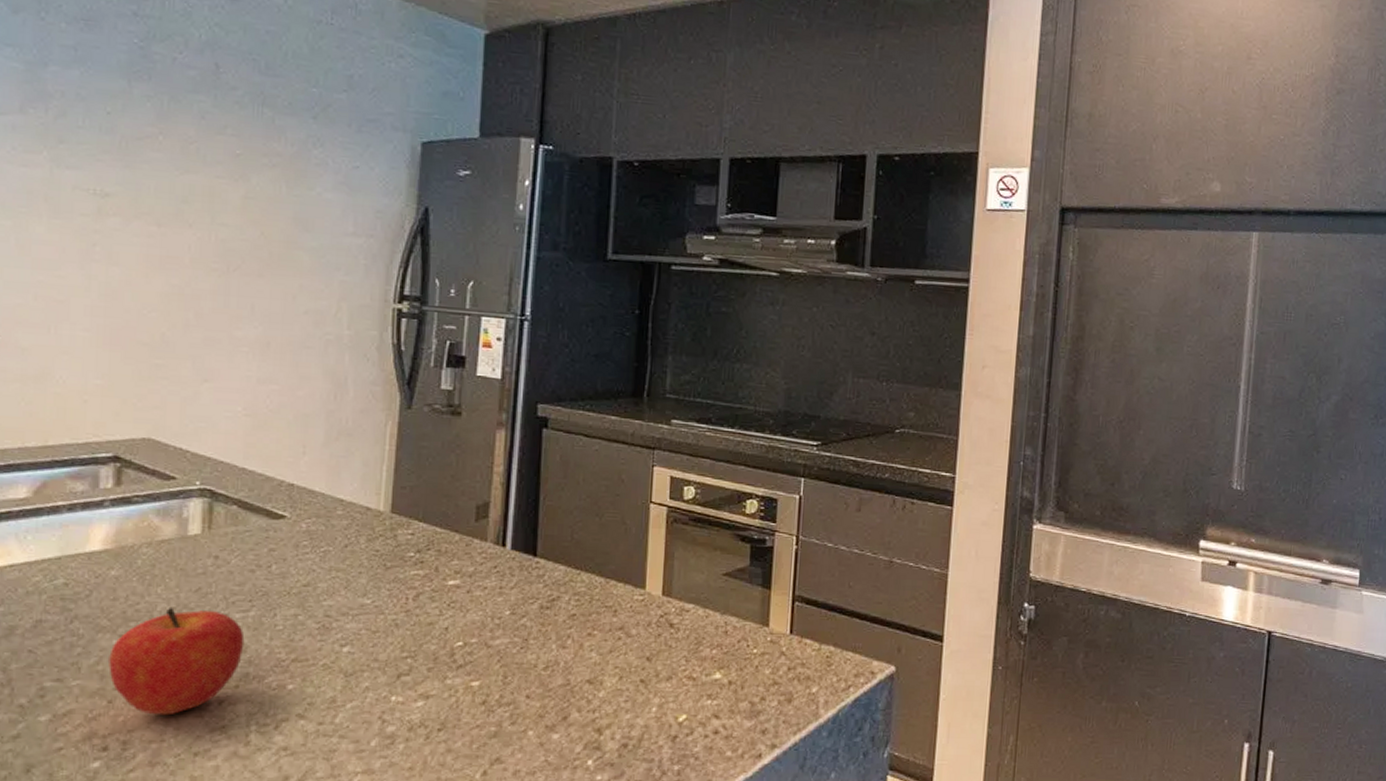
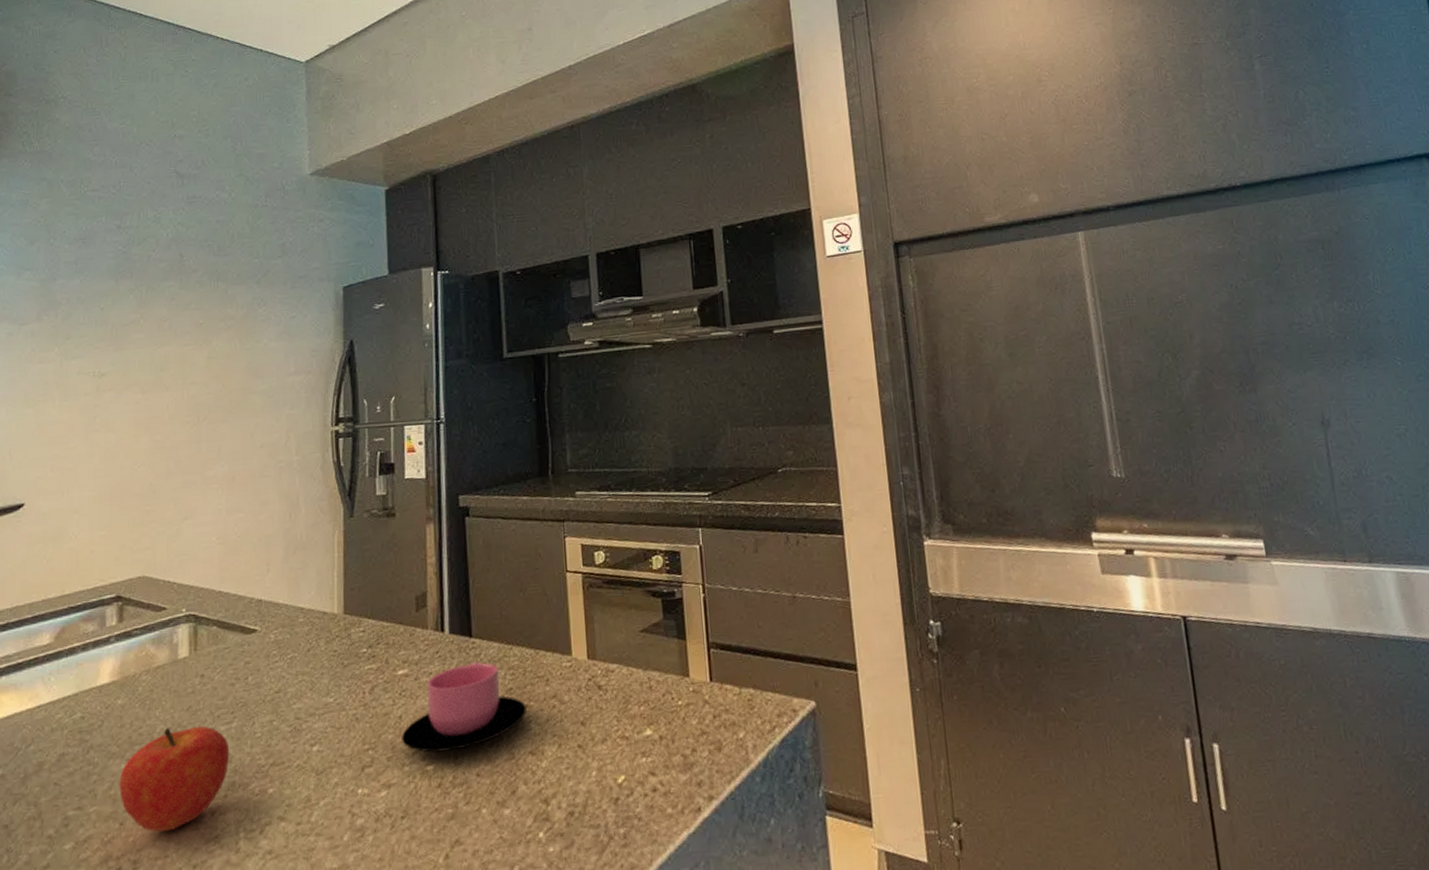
cup: none [446,581,589,670] -> present [402,660,526,753]

